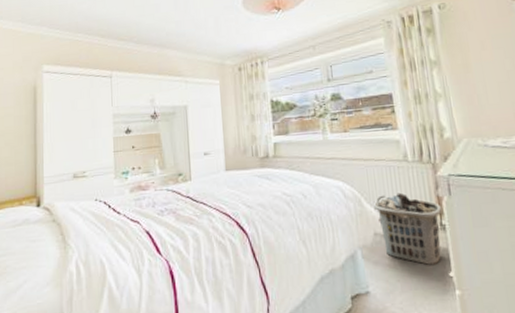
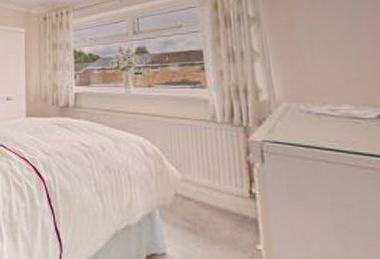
clothes hamper: present [373,192,442,266] -> none [175,154,253,236]

